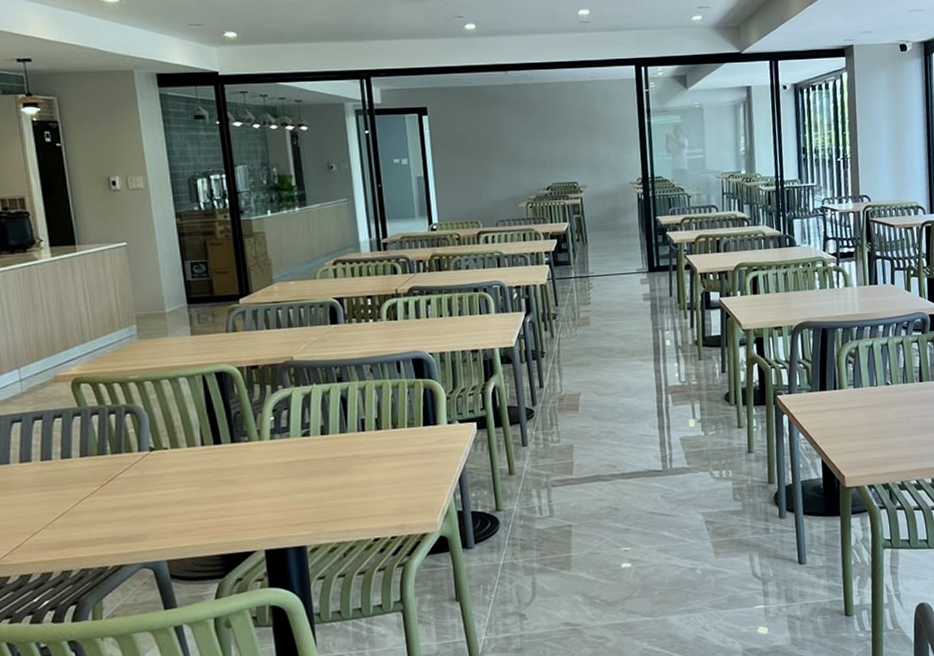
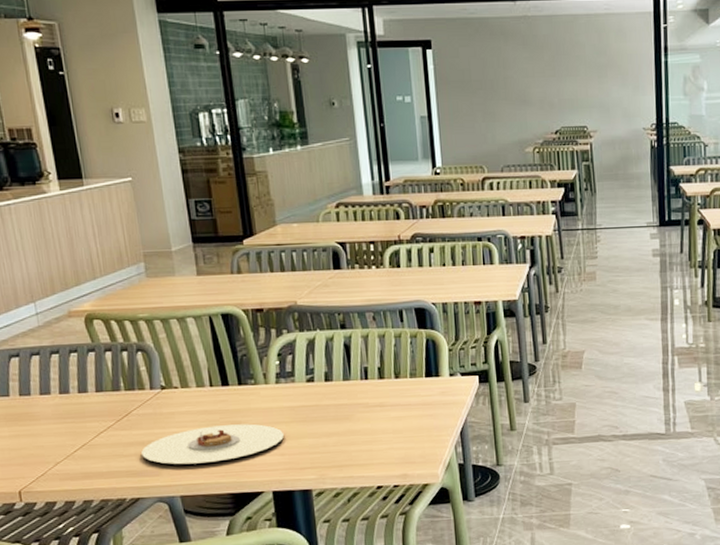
plate: none [126,481,279,528] -> present [141,423,285,465]

